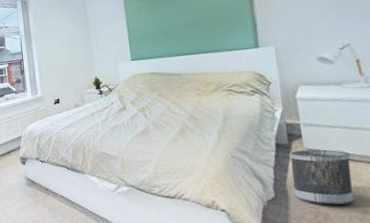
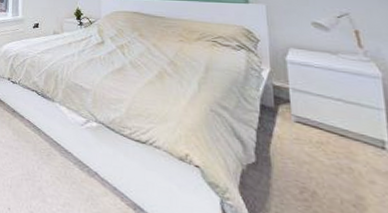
wastebasket: present [289,149,355,205] -> none [275,115,348,185]

